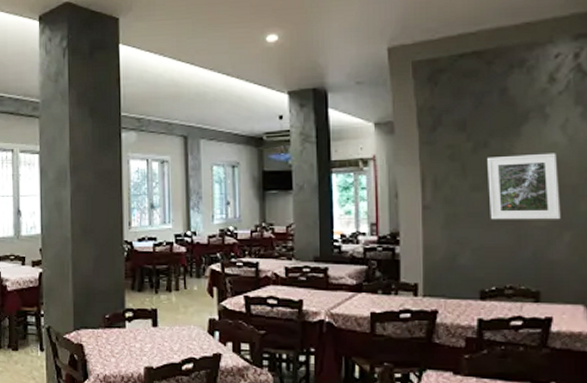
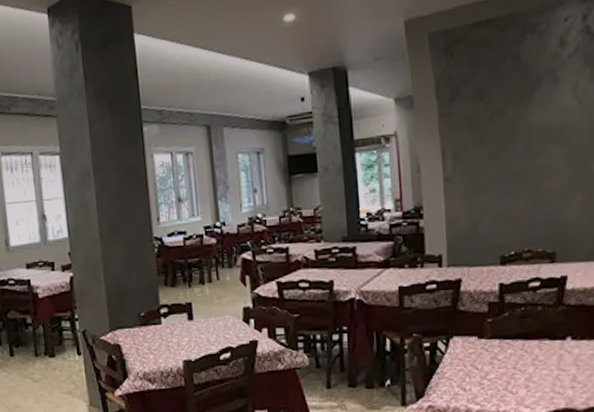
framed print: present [487,153,561,220] -> none [503,116,573,187]

